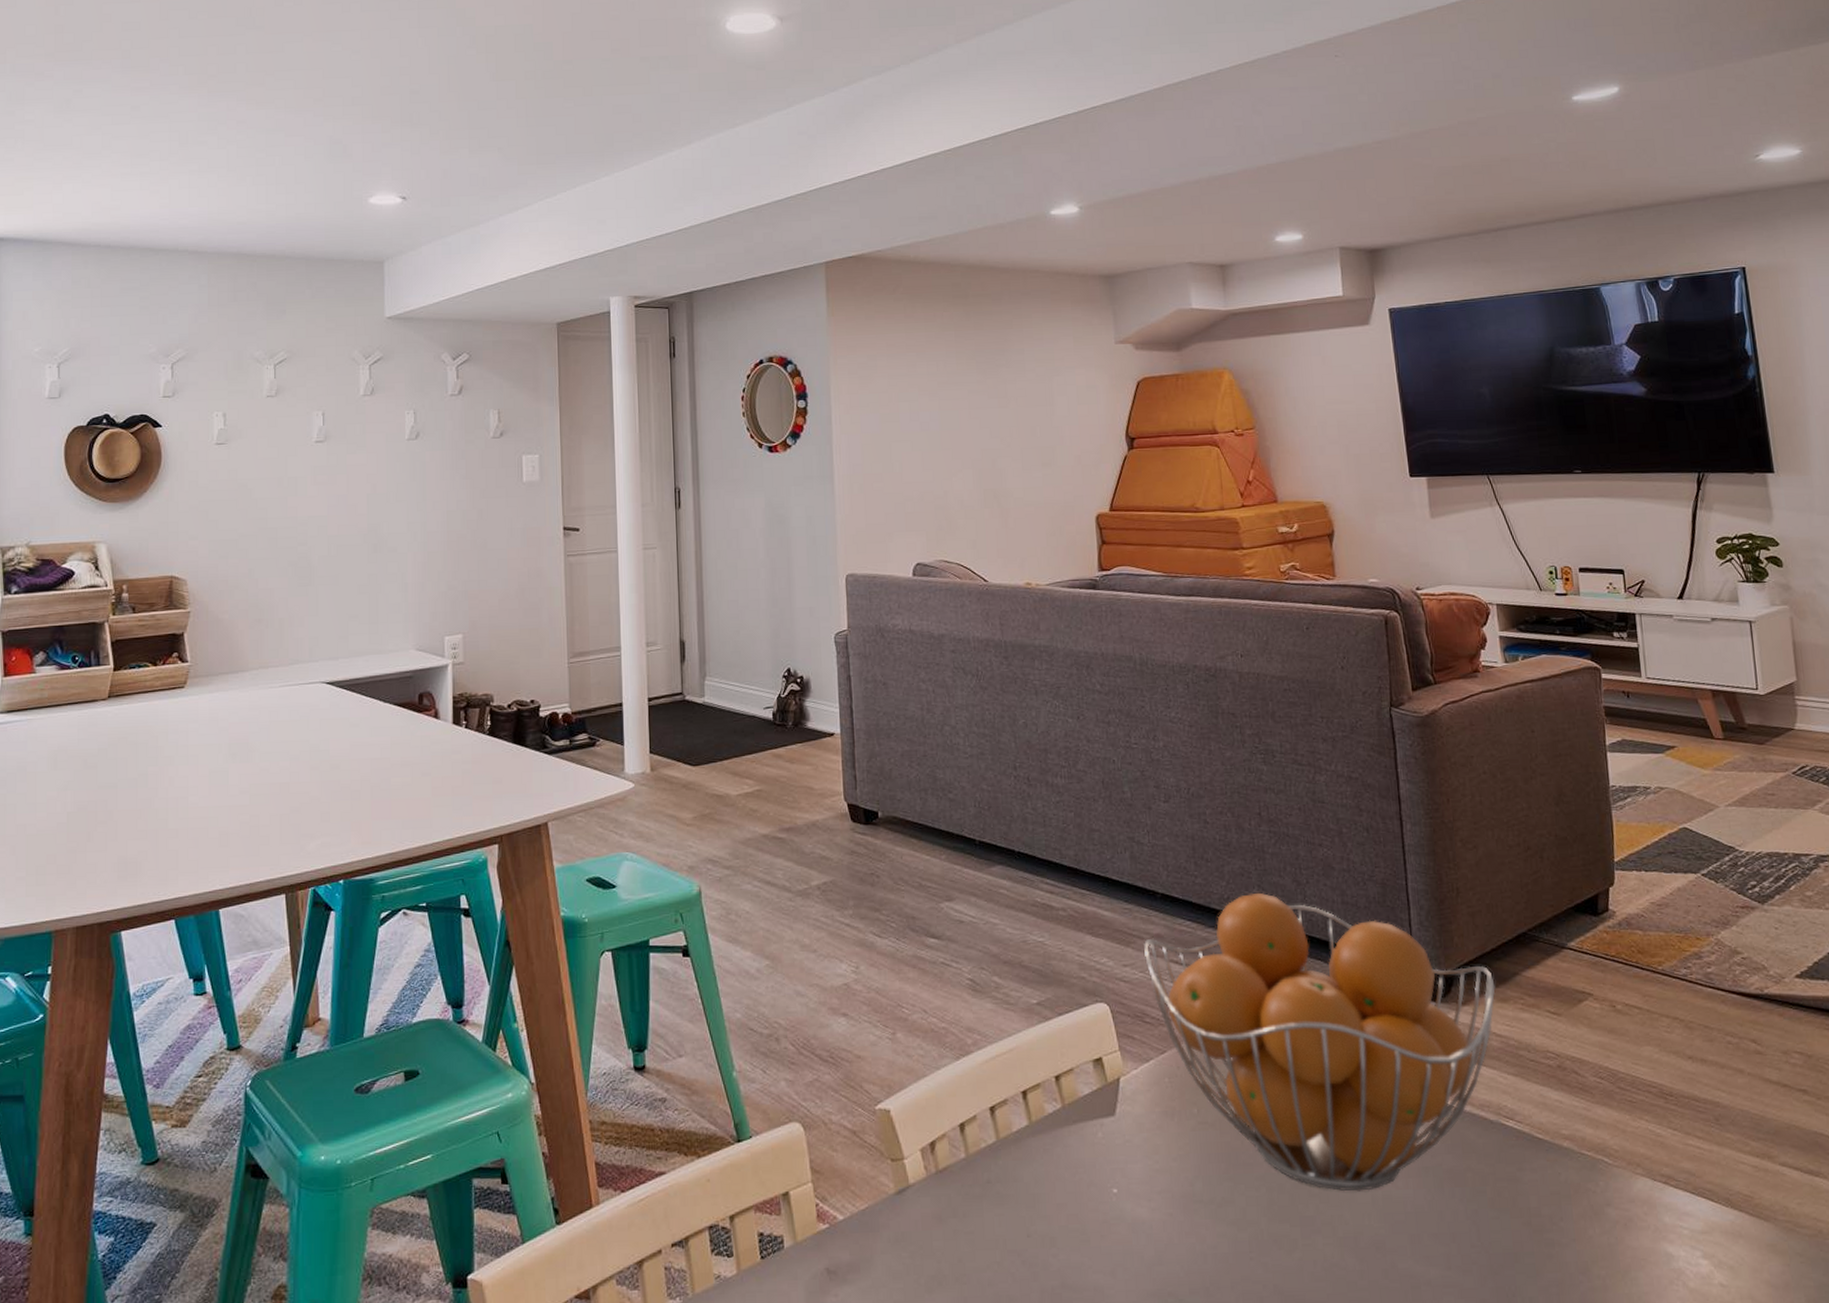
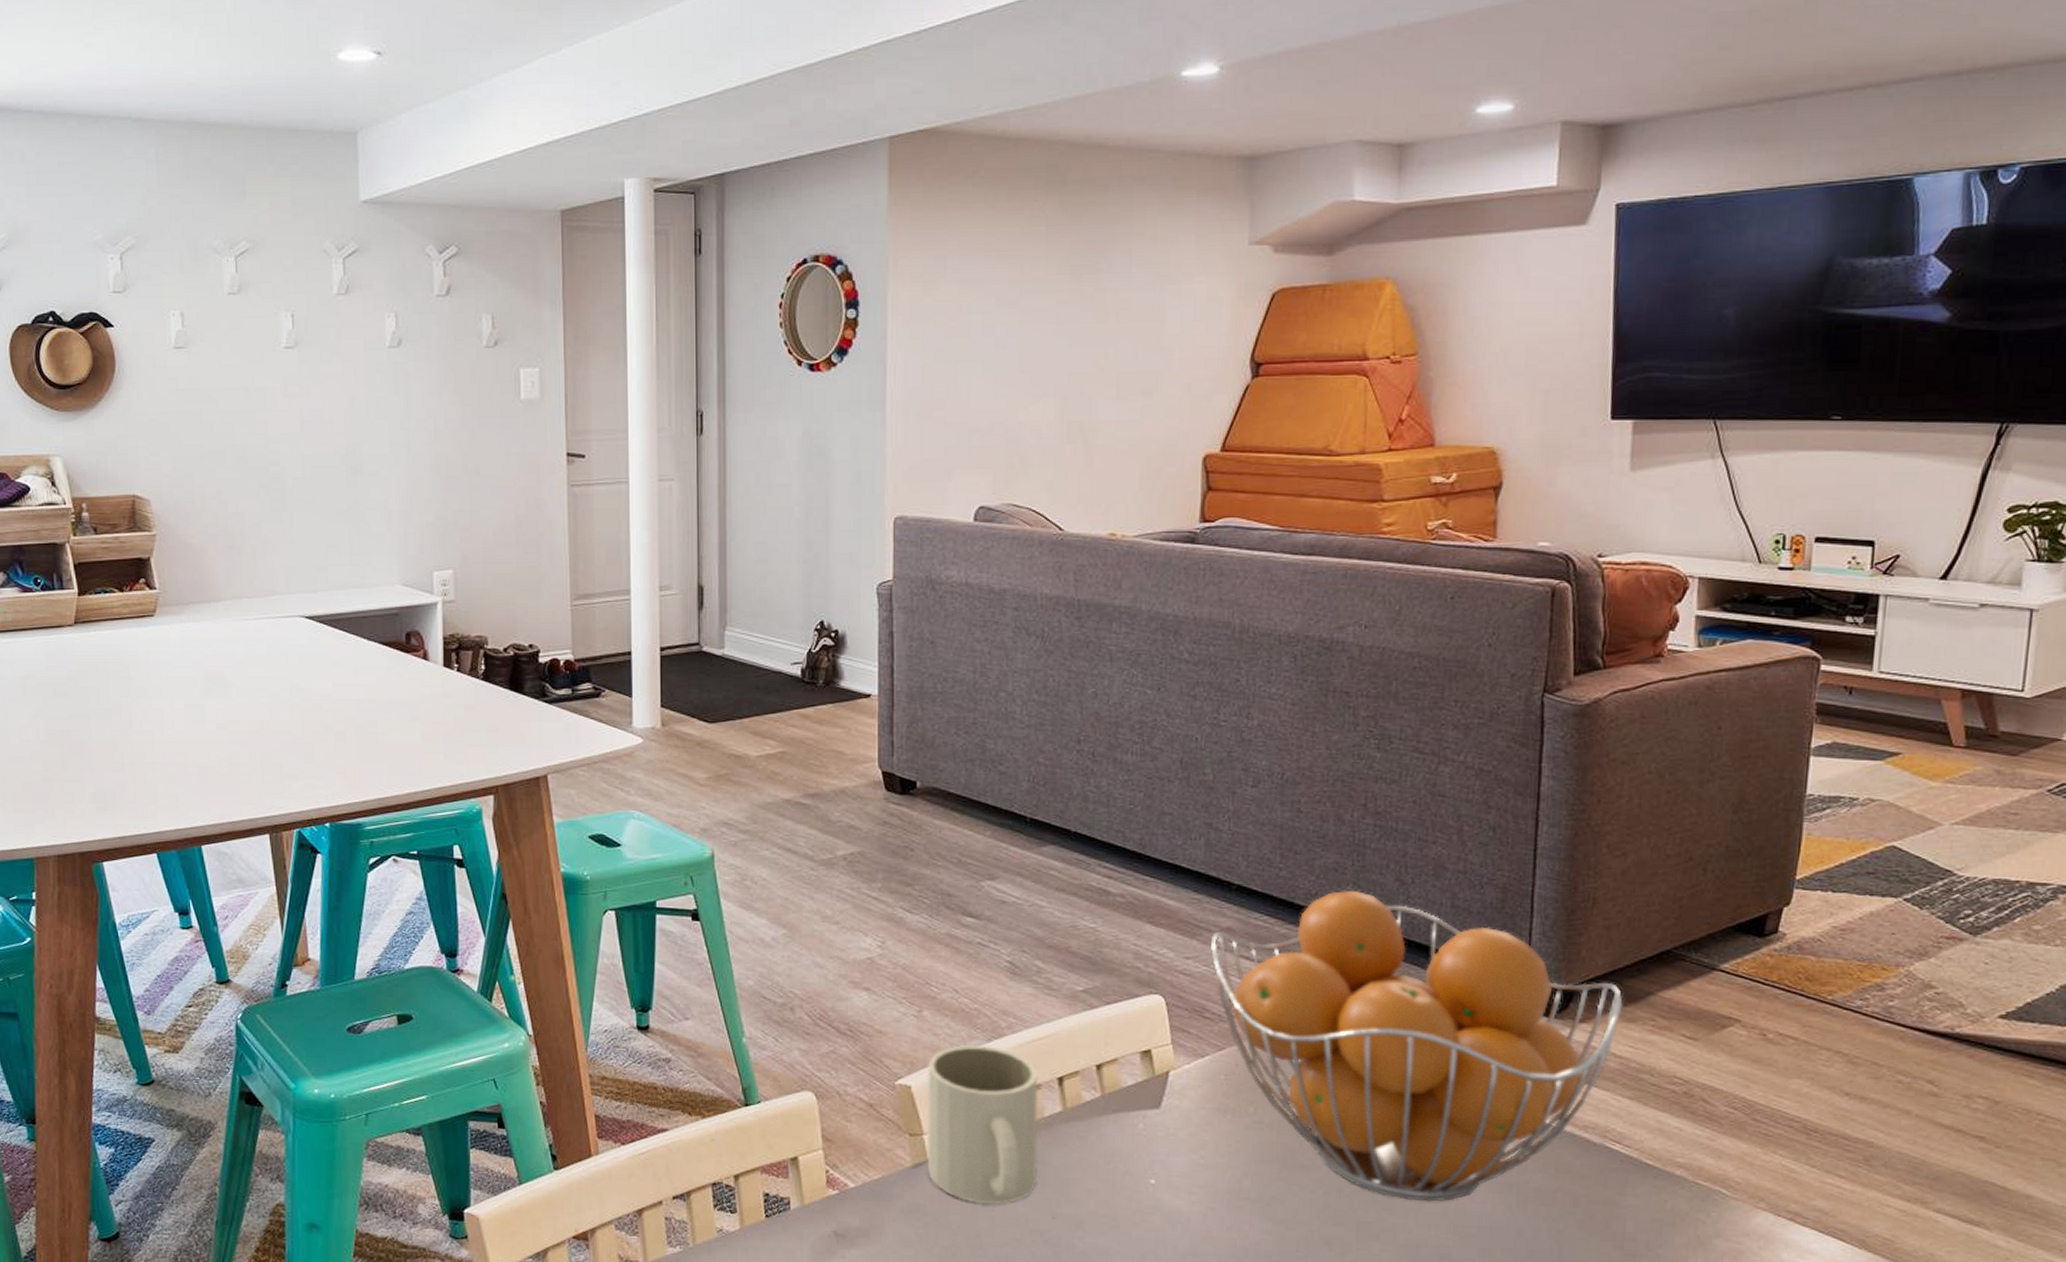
mug: none [904,1063,1011,1228] -> present [927,1045,1038,1205]

